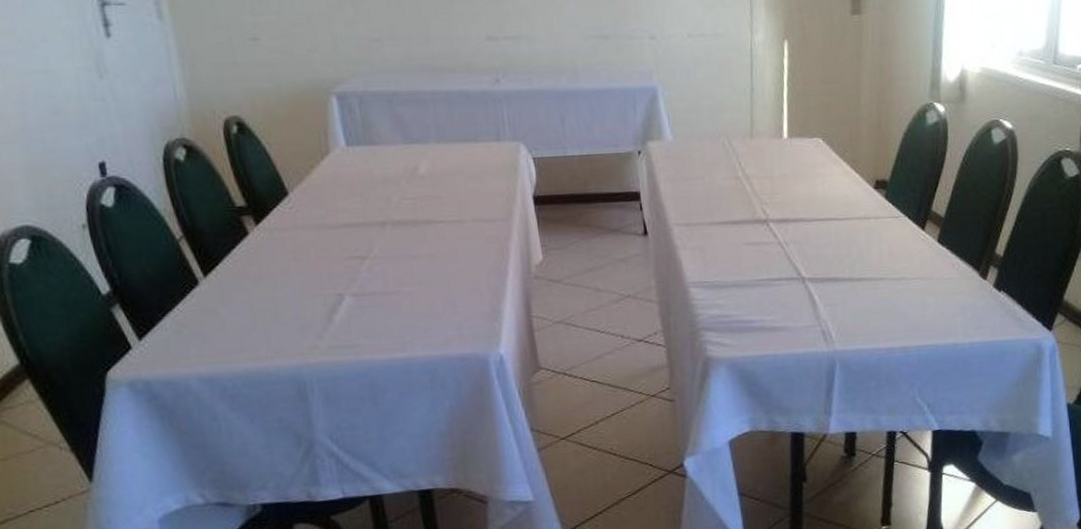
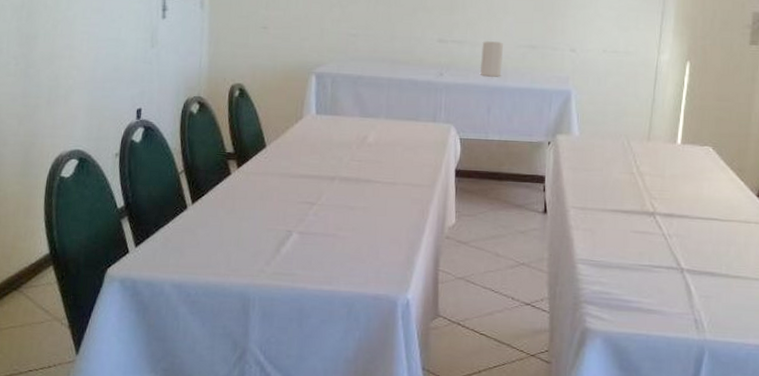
cup: none [542,34,572,79] -> present [480,41,503,77]

